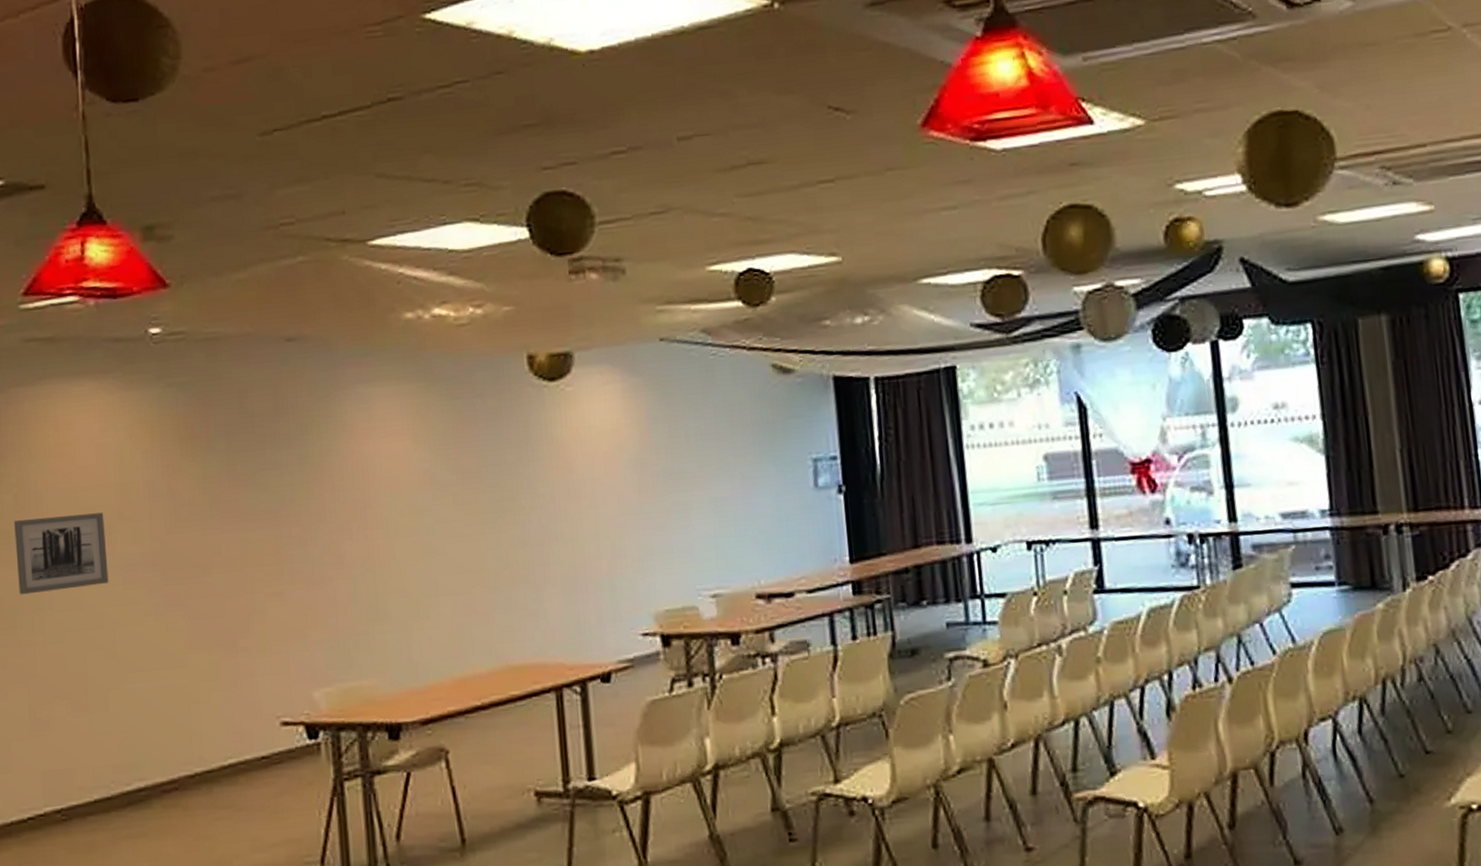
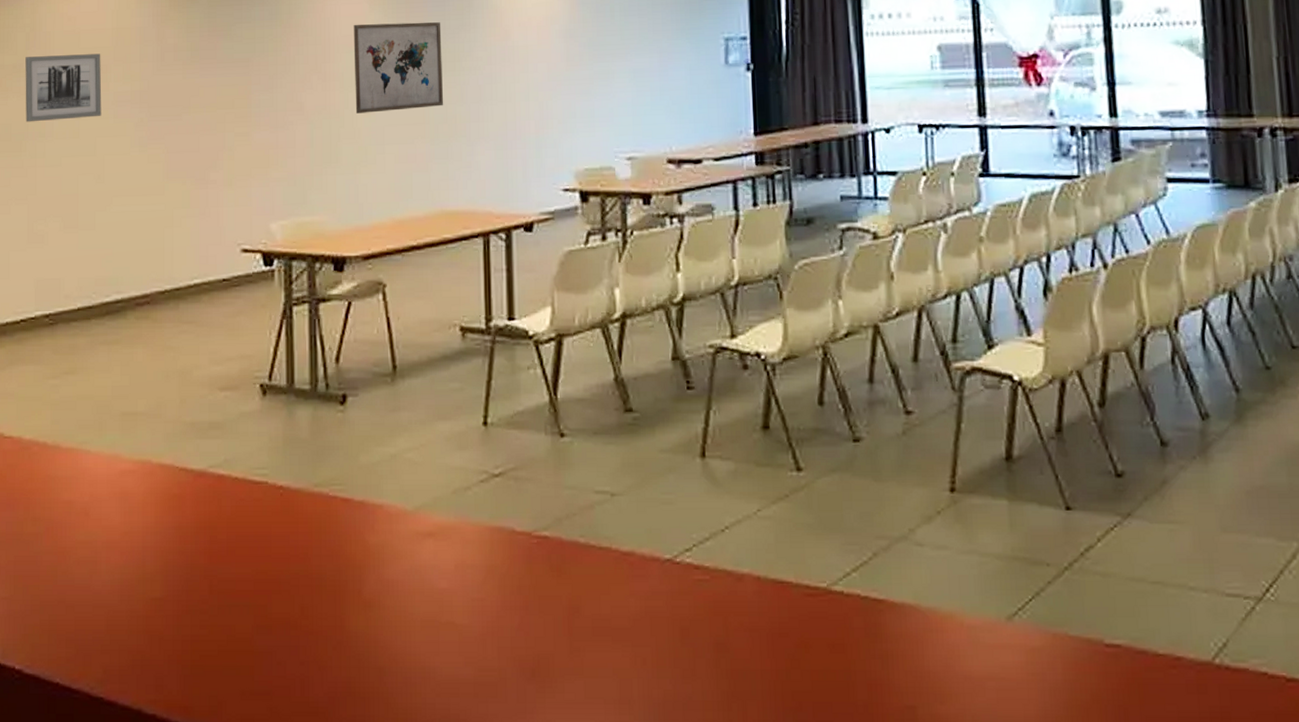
wall art: none [395,457,504,564] -> present [353,22,444,113]

